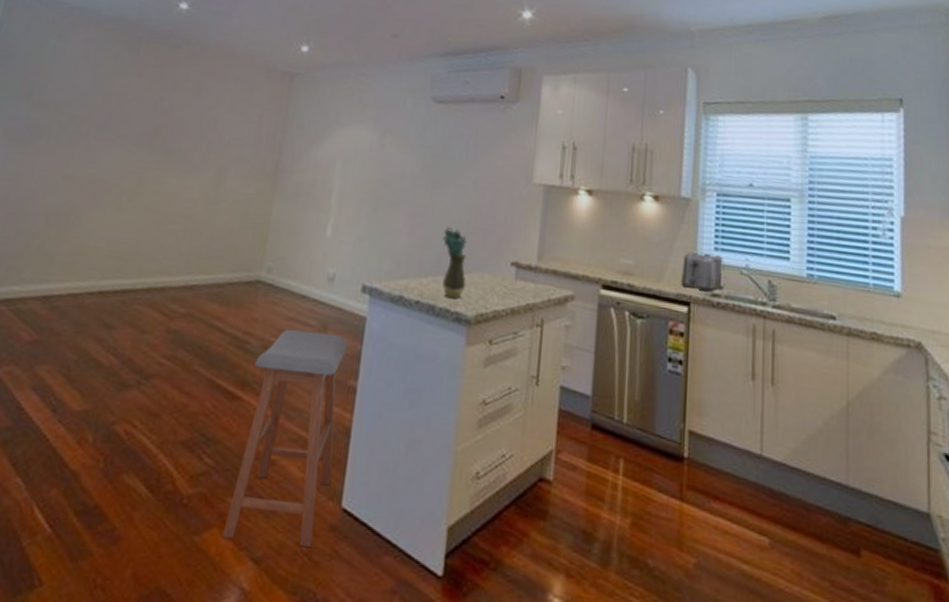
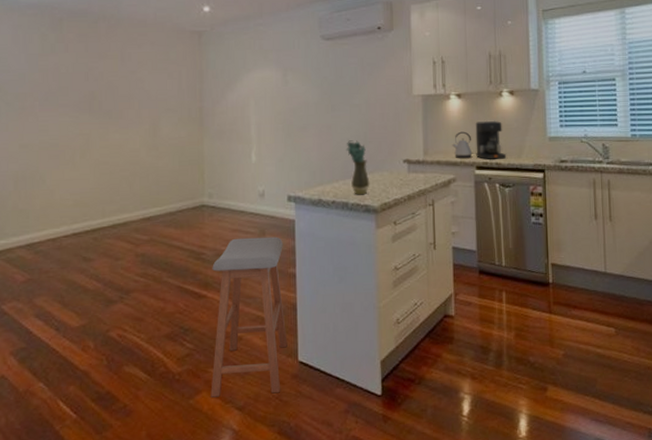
kettle: none [574,237,601,274] -> present [452,131,474,159]
coffee maker: none [603,228,643,281] -> present [475,120,507,160]
toaster: present [681,252,725,292] -> none [536,130,570,160]

